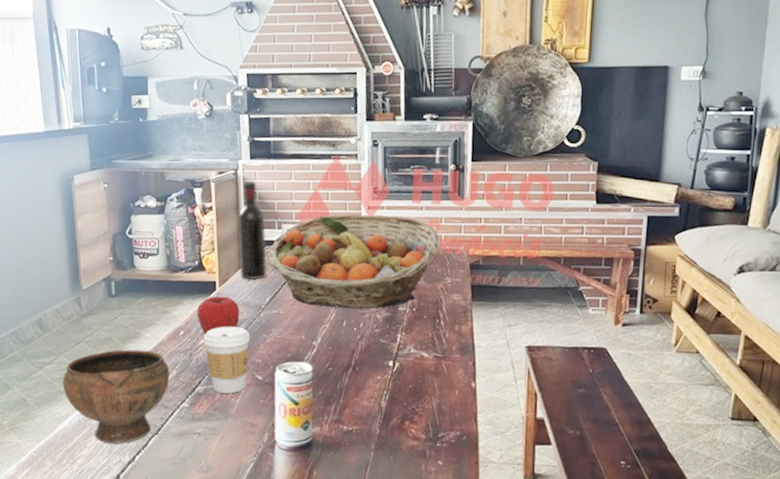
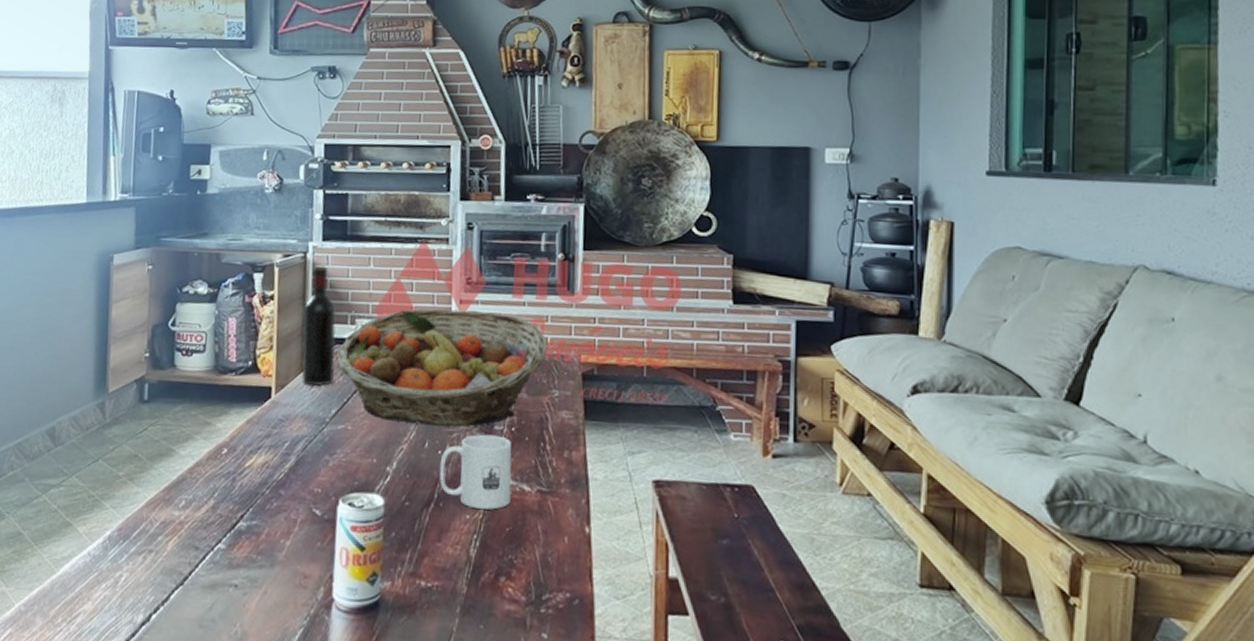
bowl: present [63,349,170,444] -> none [70,470,206,596]
apple: present [197,296,240,335] -> none [245,405,299,455]
coffee cup: present [203,326,251,394] -> none [251,444,309,533]
mug: none [355,314,414,372] -> present [439,434,512,510]

